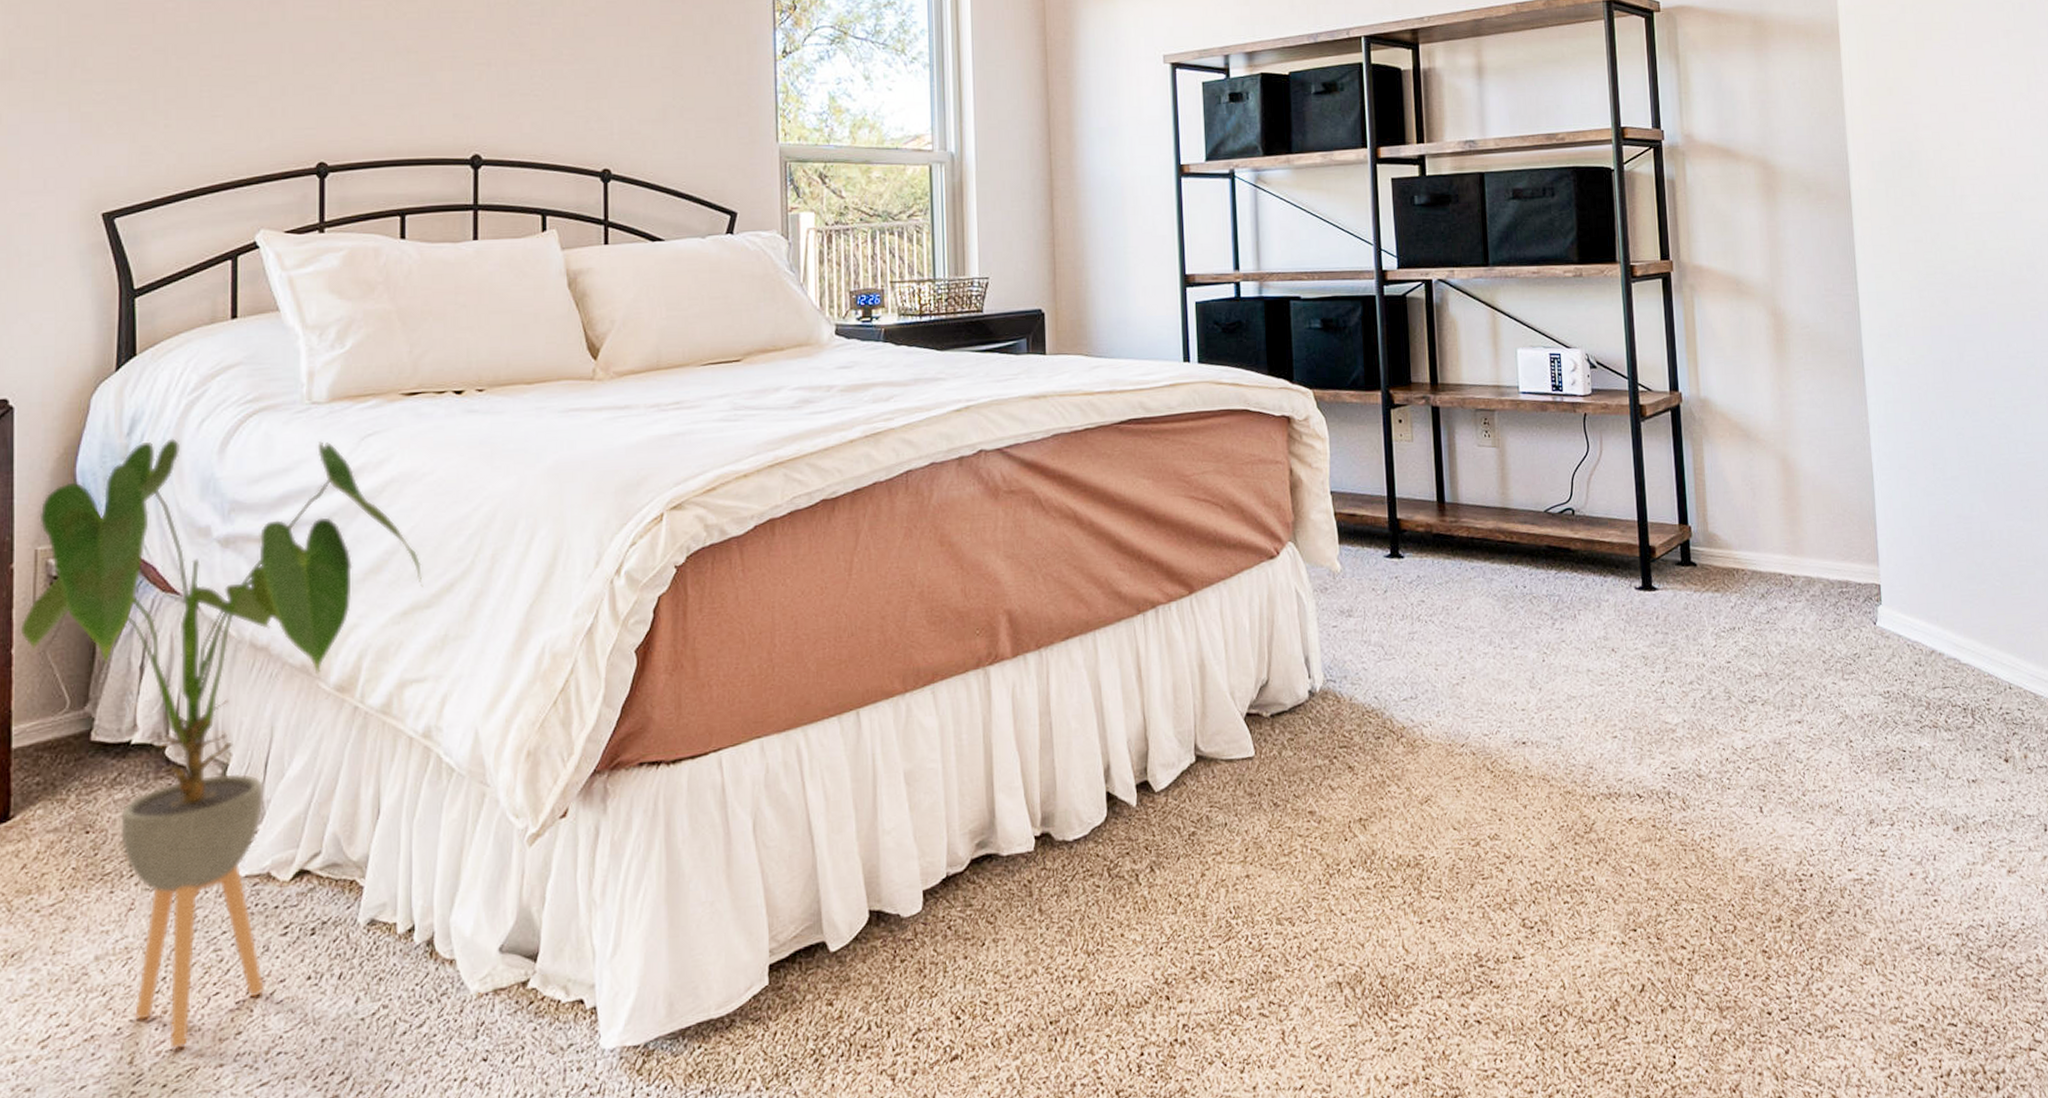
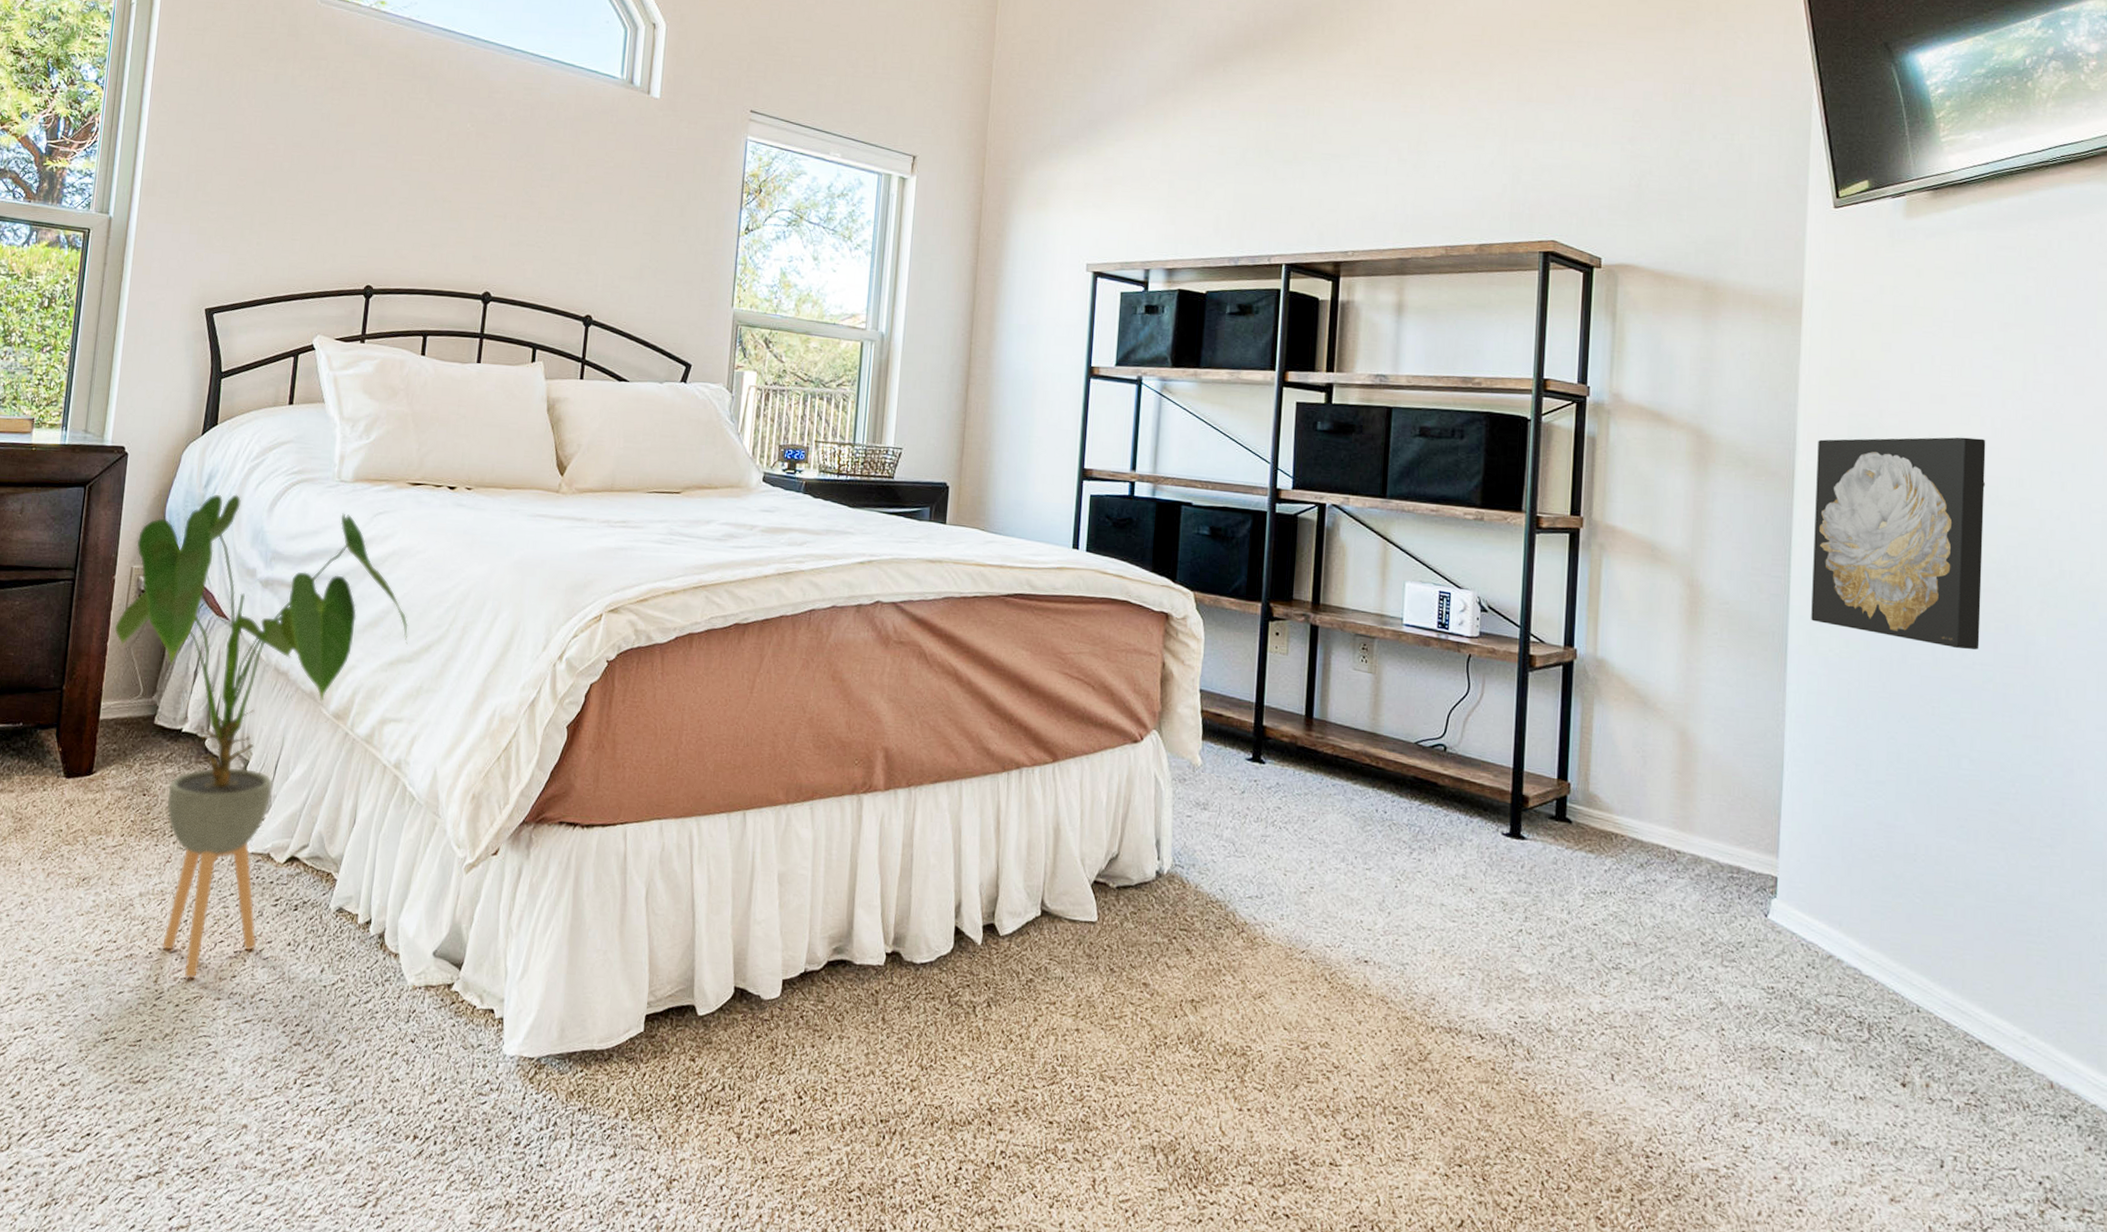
wall art: none [1867,141,2021,341] -> present [1811,437,1986,650]

